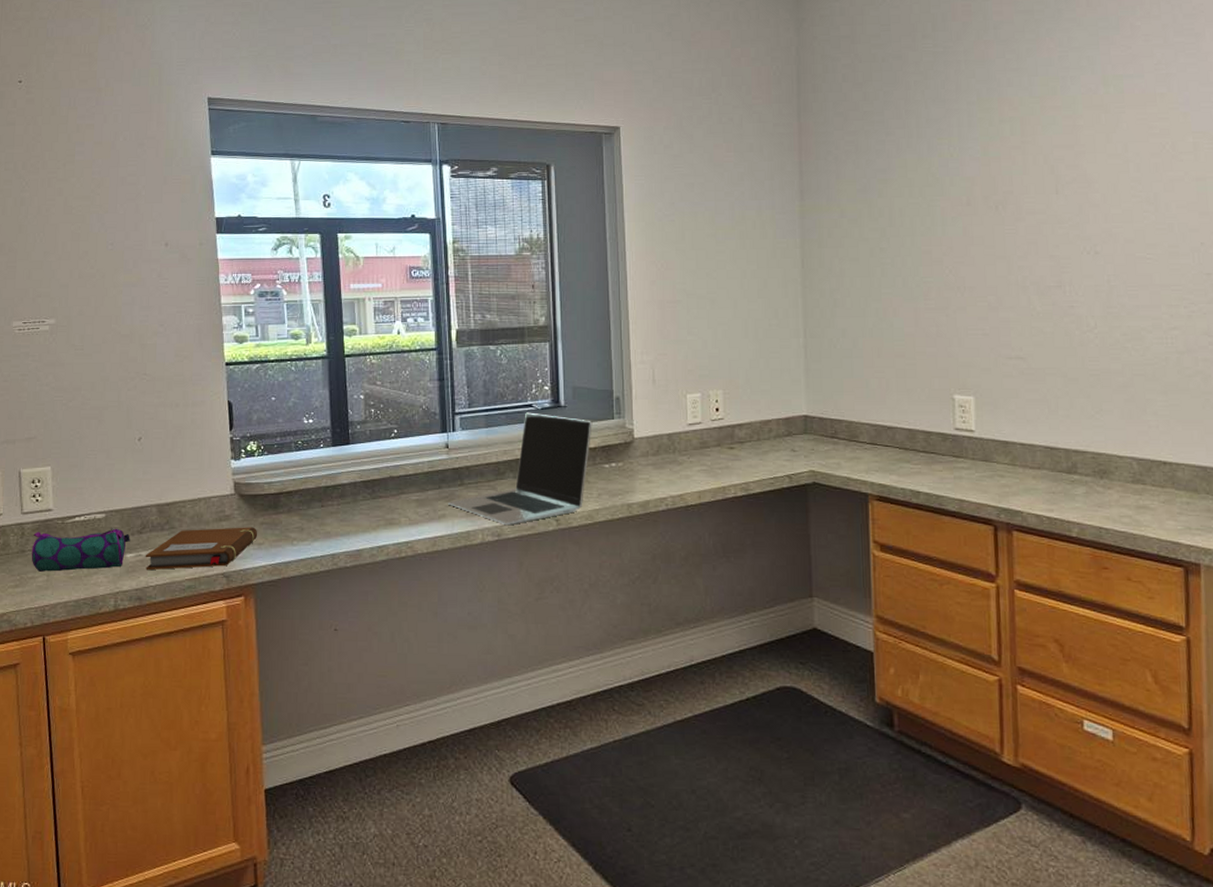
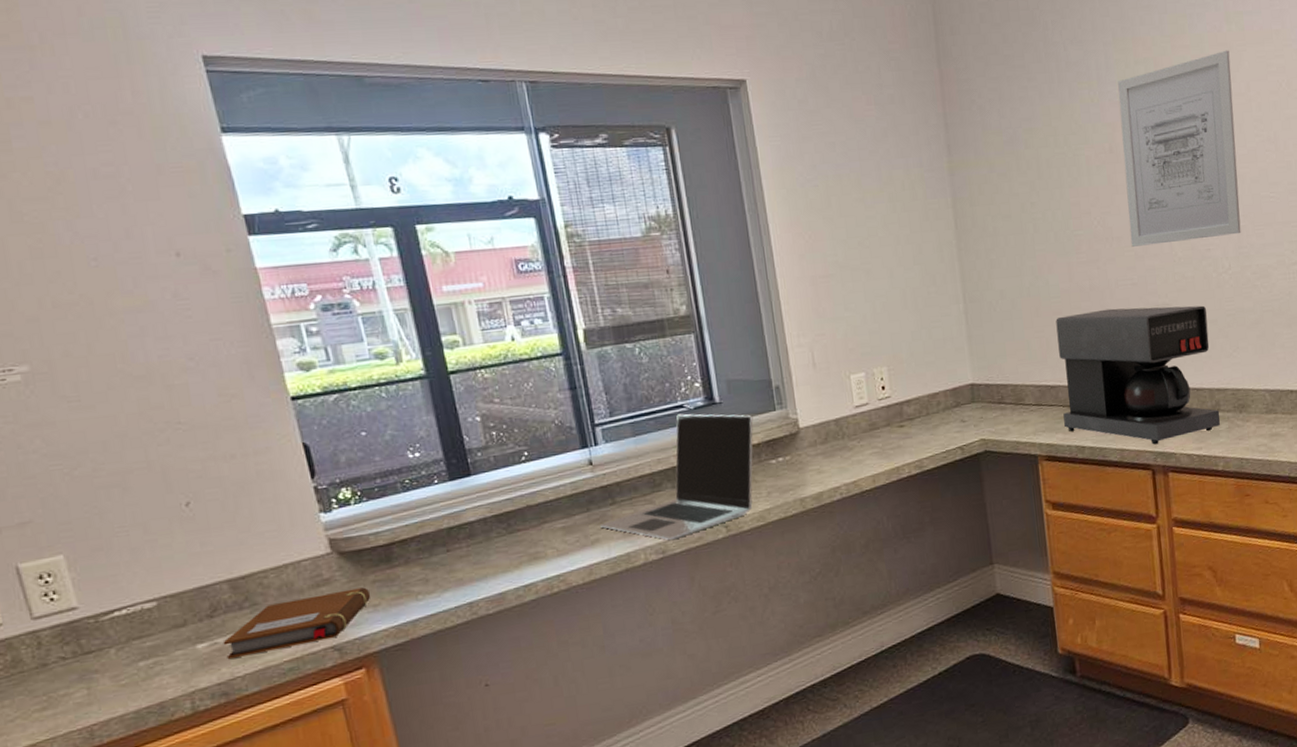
pencil case: present [31,528,130,572] -> none [55,616,199,686]
coffee maker: none [898,356,1077,500] -> present [1056,305,1221,445]
wall art: none [979,111,1111,298] -> present [1118,50,1241,247]

